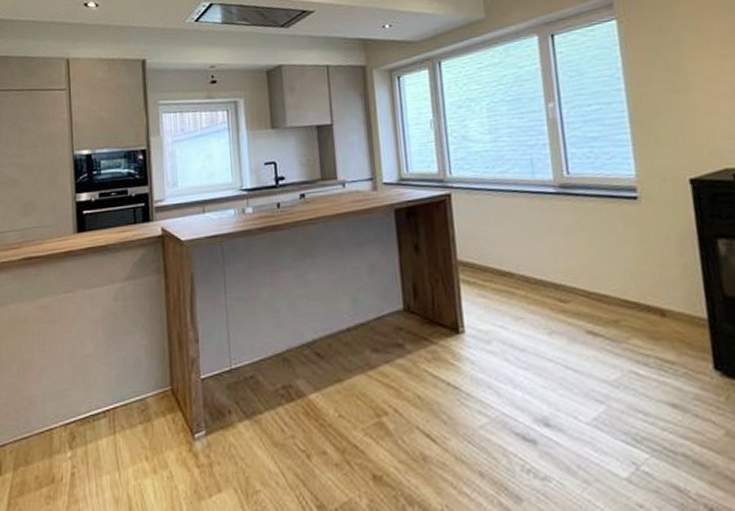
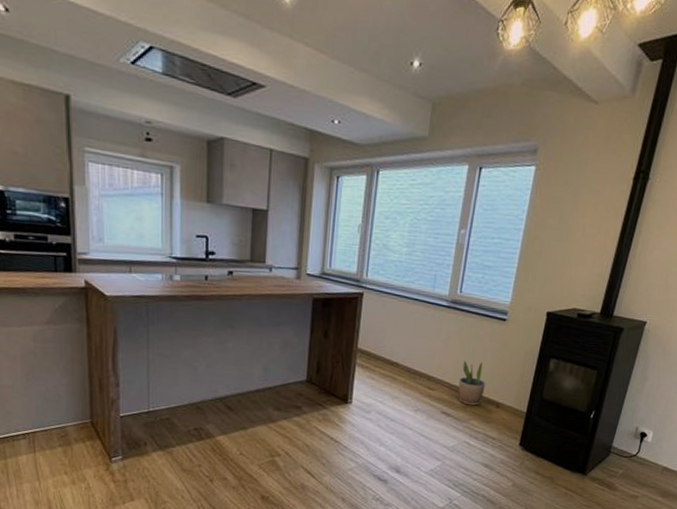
potted plant: none [596,257,638,318] -> present [458,360,486,406]

